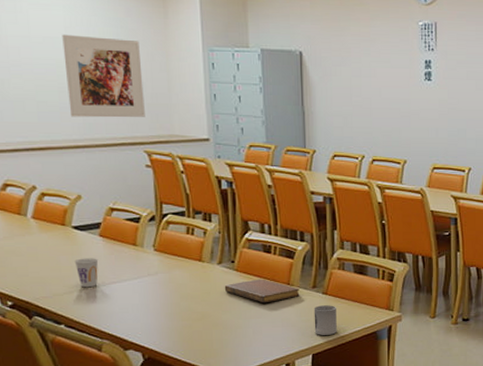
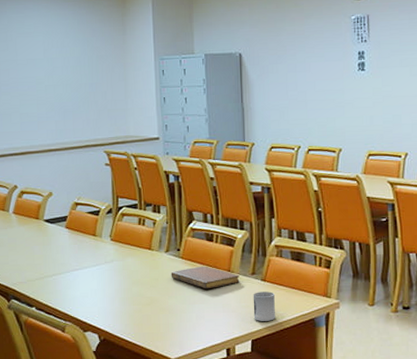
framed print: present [62,34,145,118] -> none [41,55,106,125]
cup: present [74,258,99,288] -> none [45,247,65,274]

